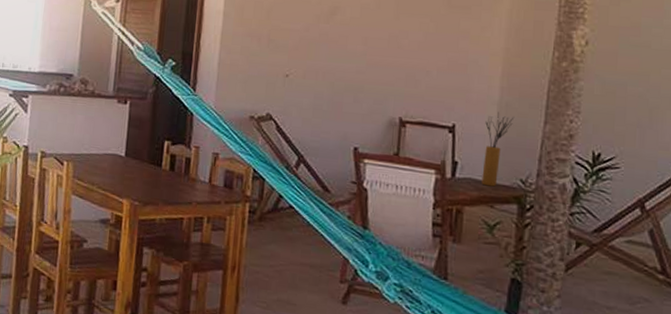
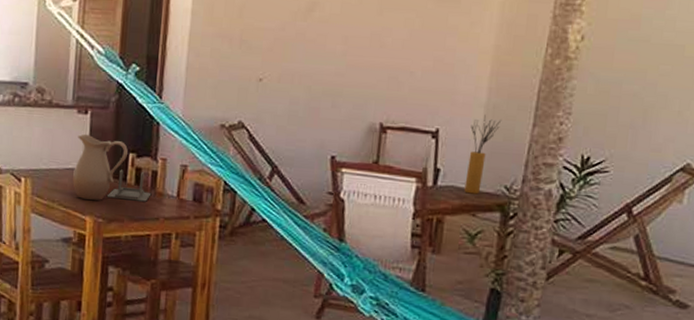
pitcher: none [111,122,164,185] -> present [72,134,128,201]
napkin holder: none [143,156,185,187] -> present [106,169,152,202]

